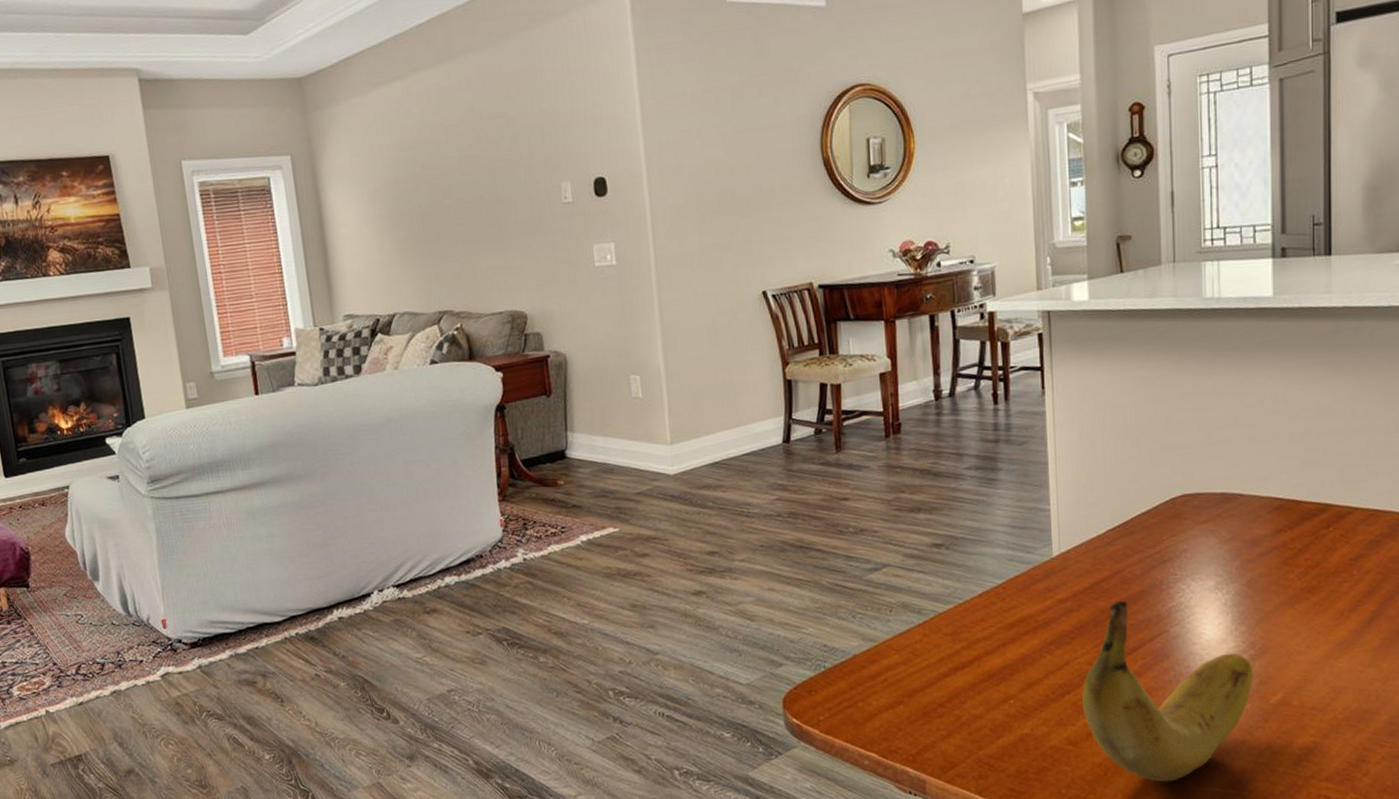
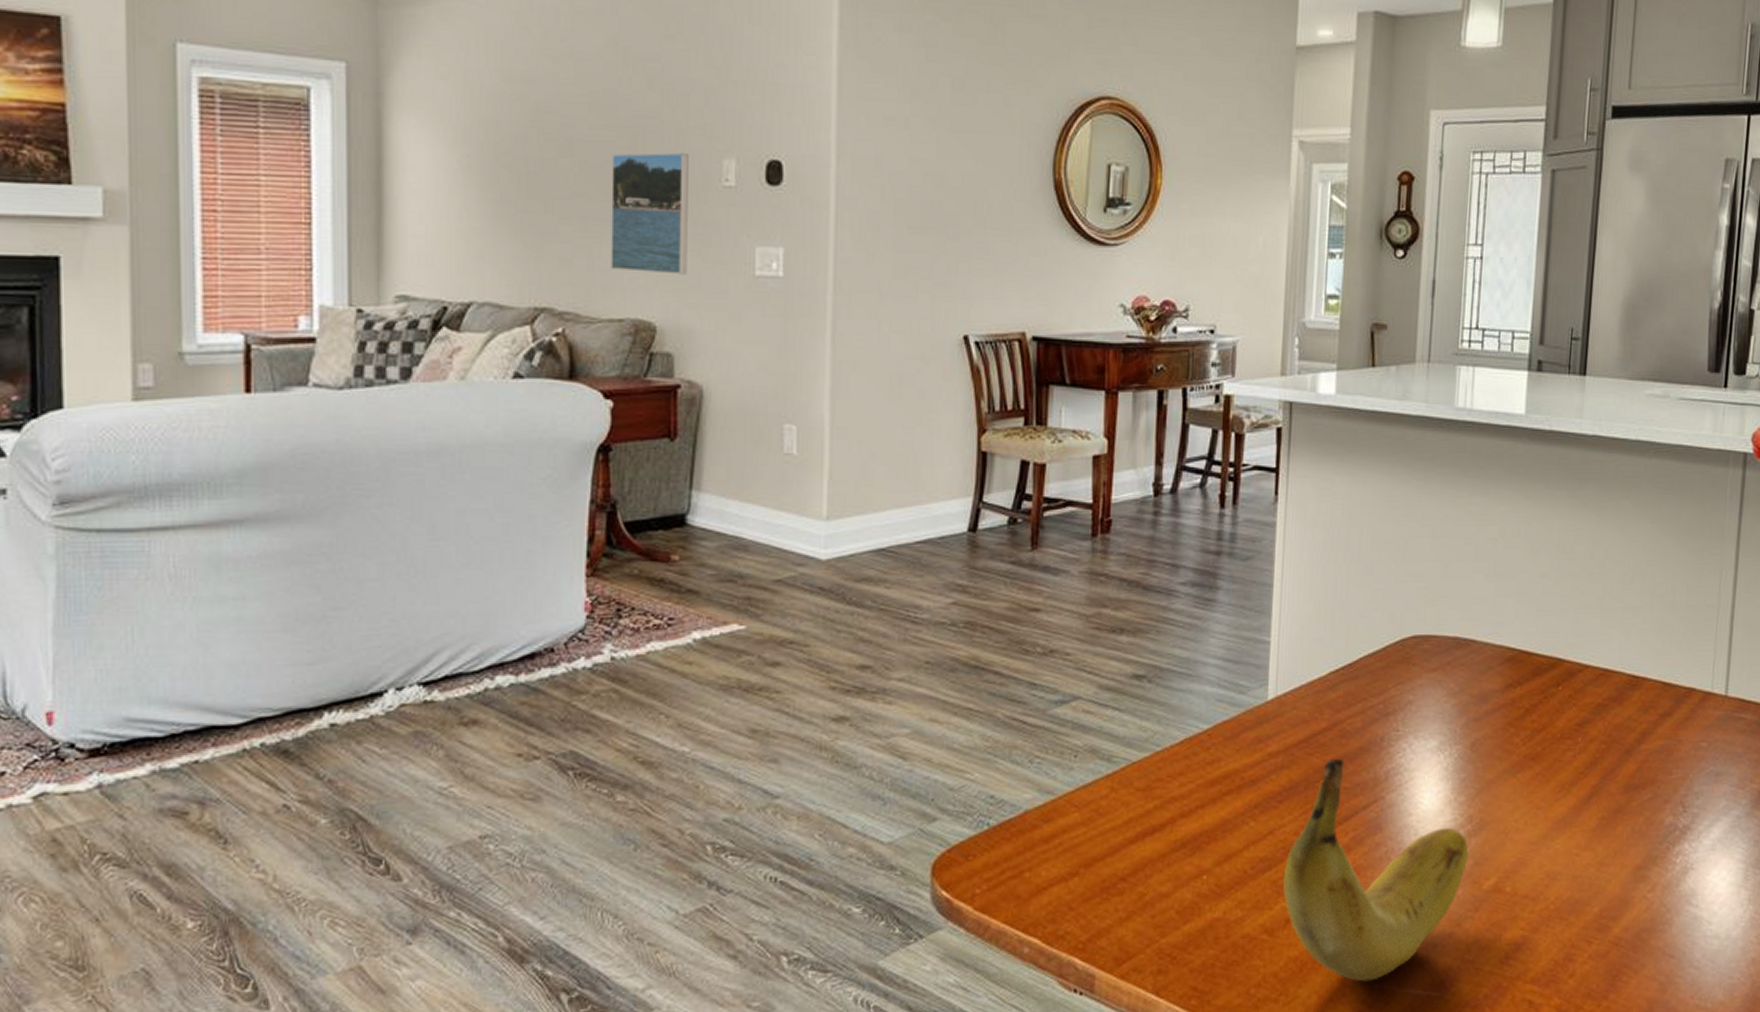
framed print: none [480,182,545,277] -> present [611,152,689,275]

